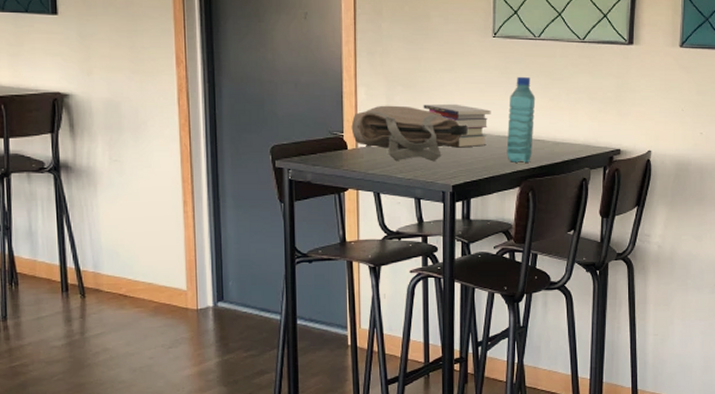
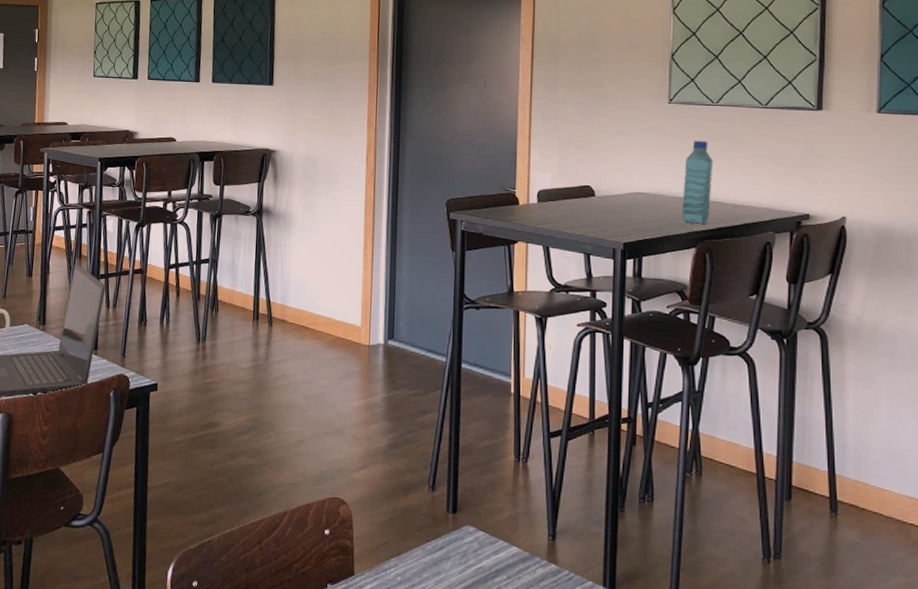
tote bag: present [351,105,469,162] -> none [523,165,642,220]
books: present [423,103,491,148] -> none [595,165,666,207]

